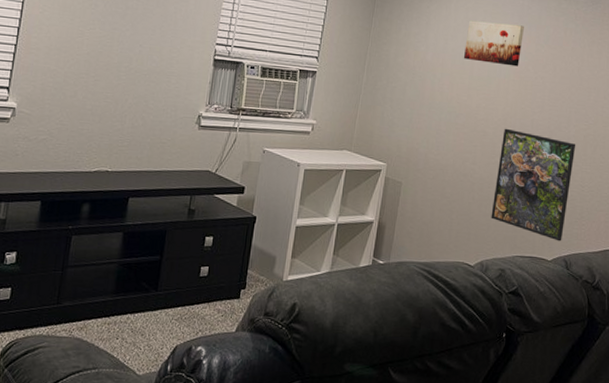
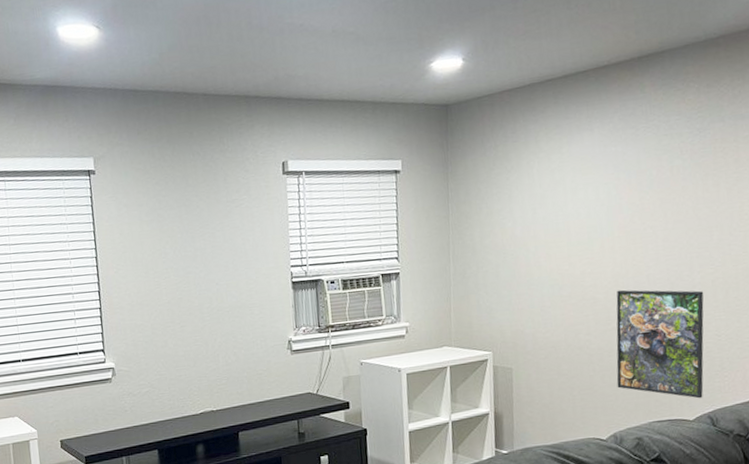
wall art: present [463,20,524,67] -> none [556,175,623,226]

